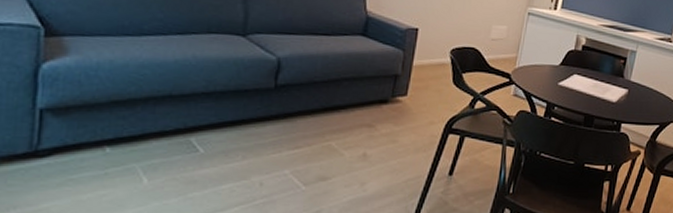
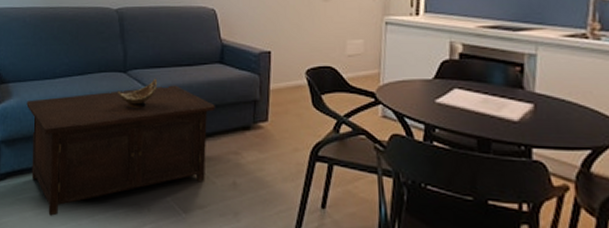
cabinet: none [92,54,352,197] -> present [26,85,215,216]
decorative bowl: none [231,45,286,77] -> present [117,78,158,108]

